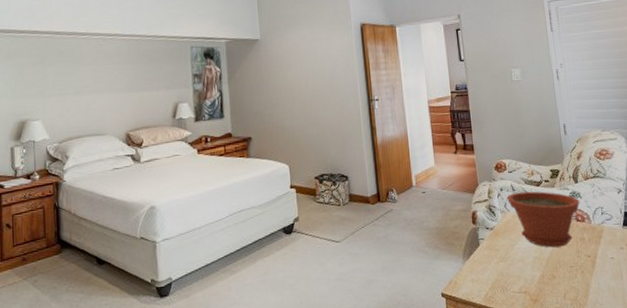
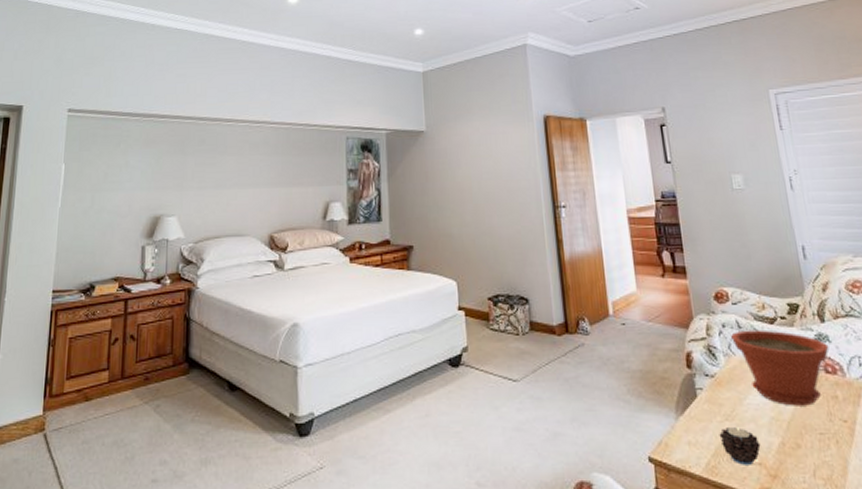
candle: none [495,266,526,294] -> present [719,427,761,465]

